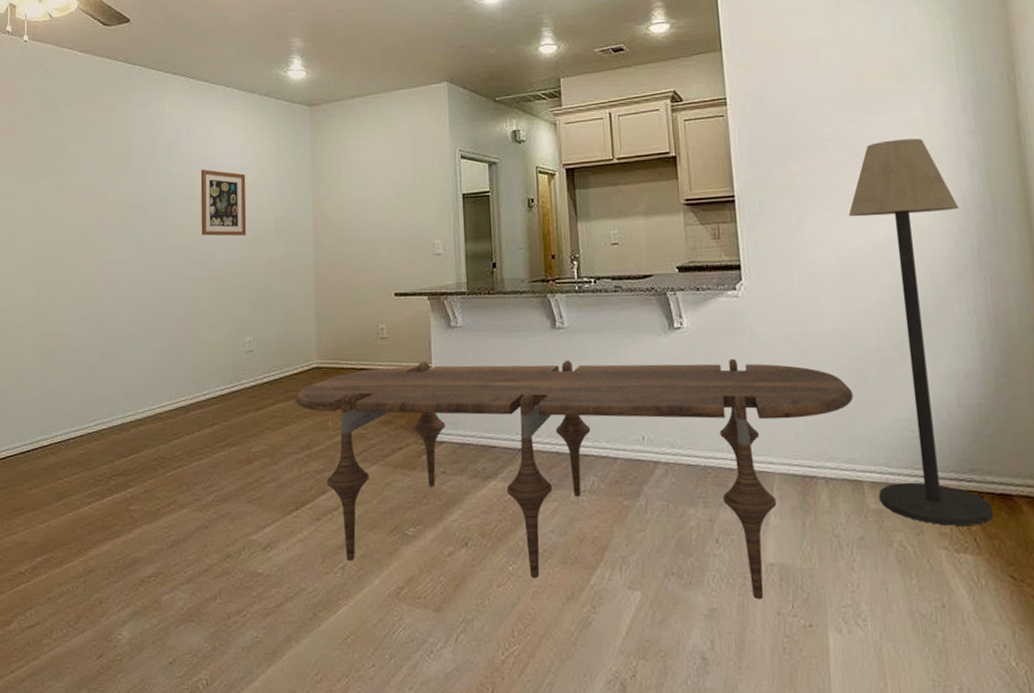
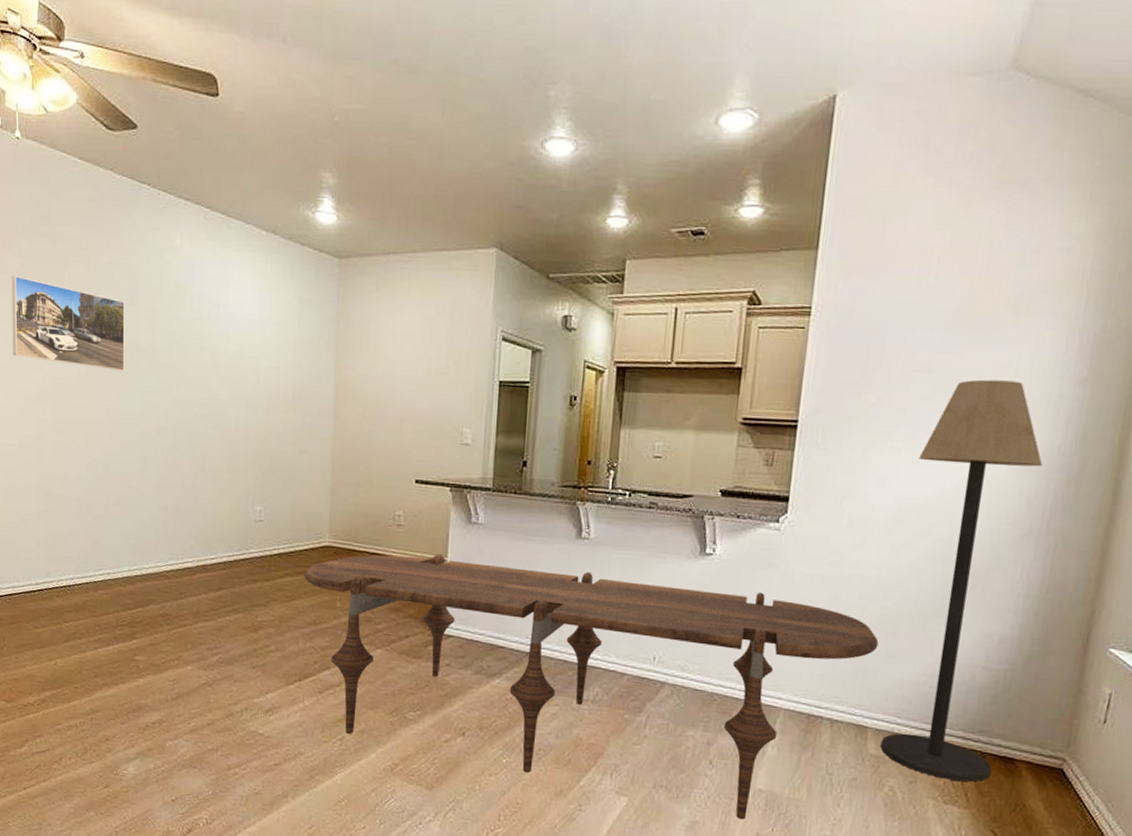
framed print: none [15,154,119,228] -> present [11,275,125,371]
wall art: present [200,169,247,236] -> none [213,317,264,398]

